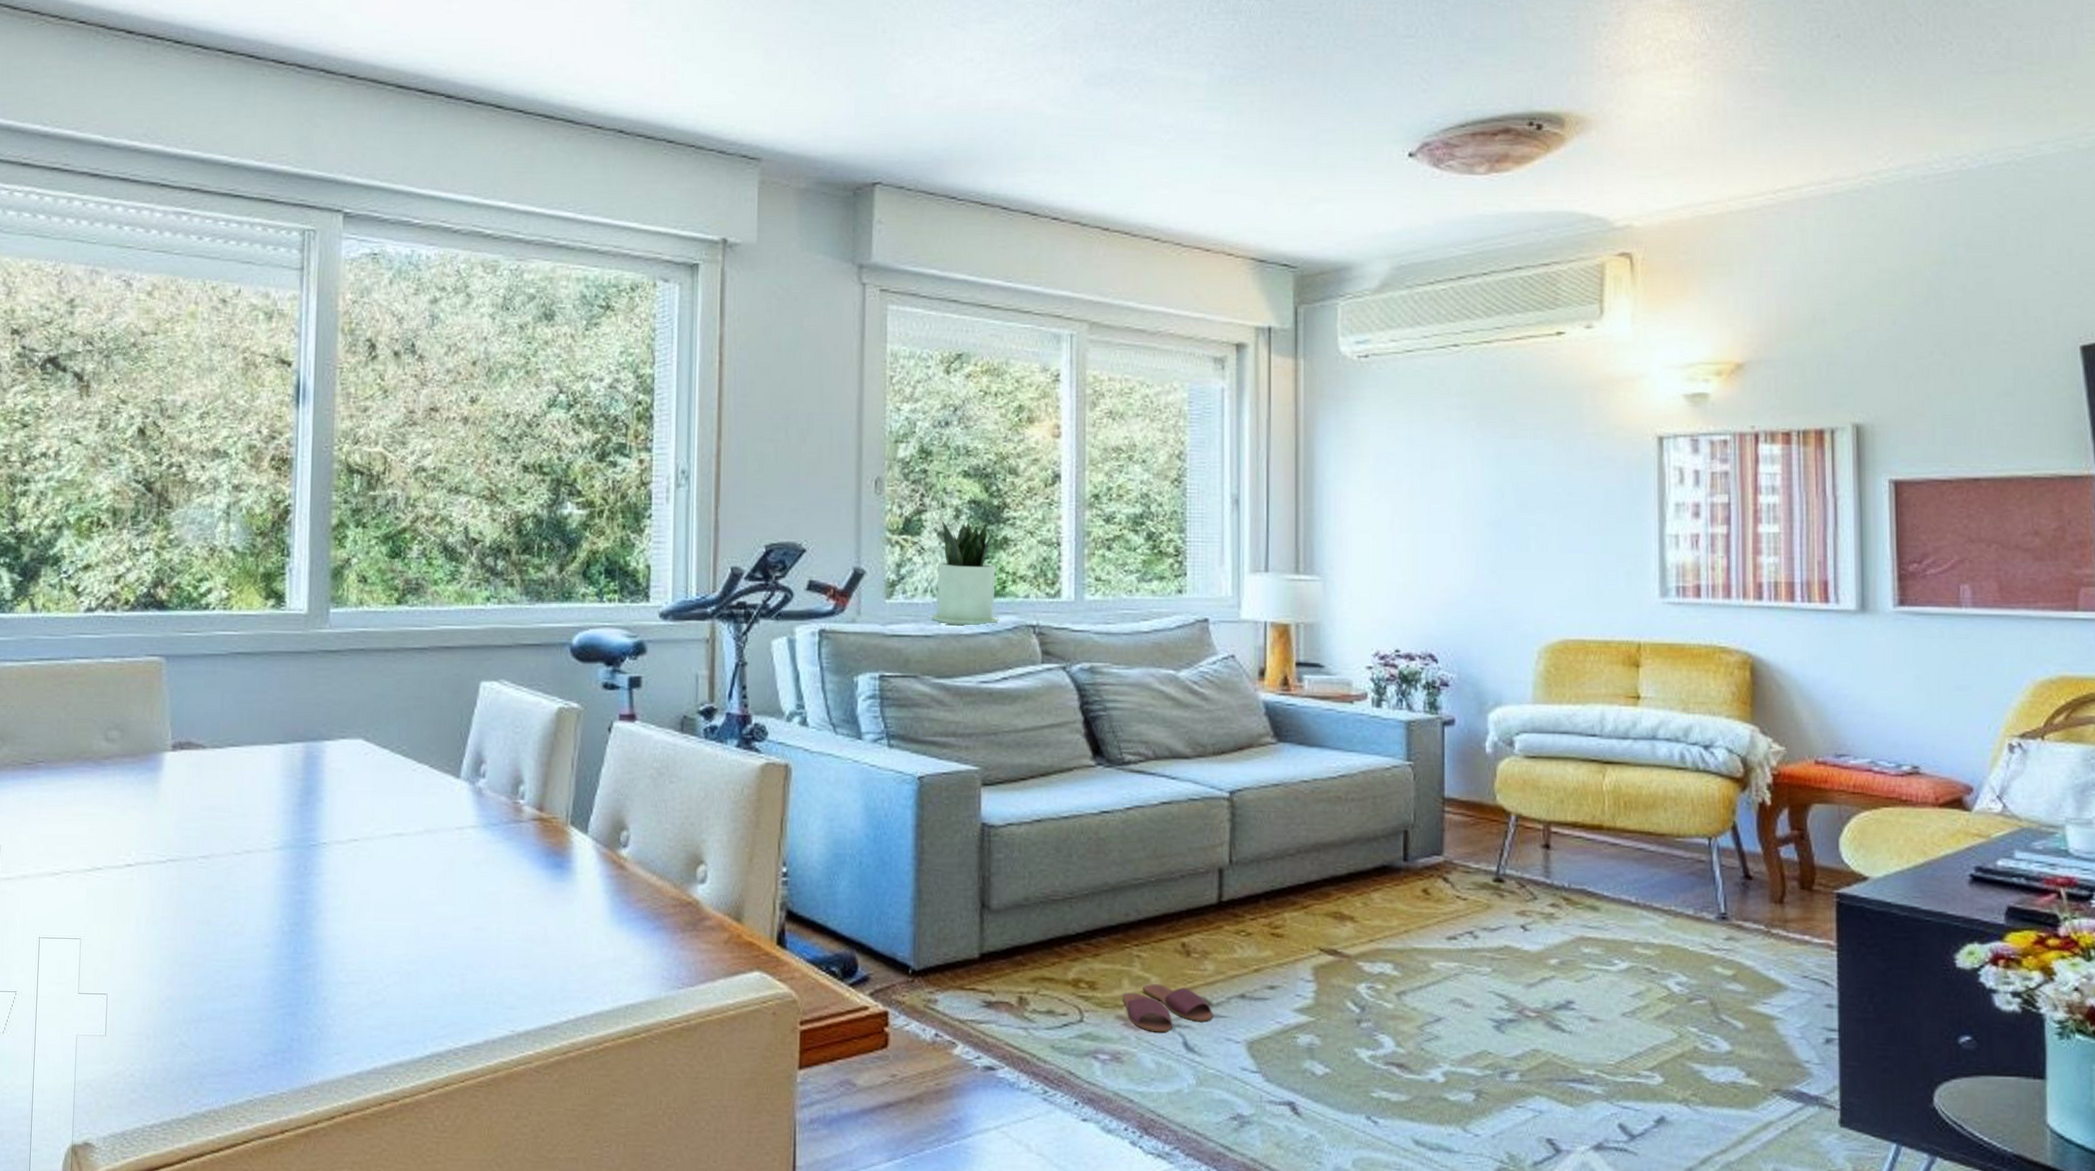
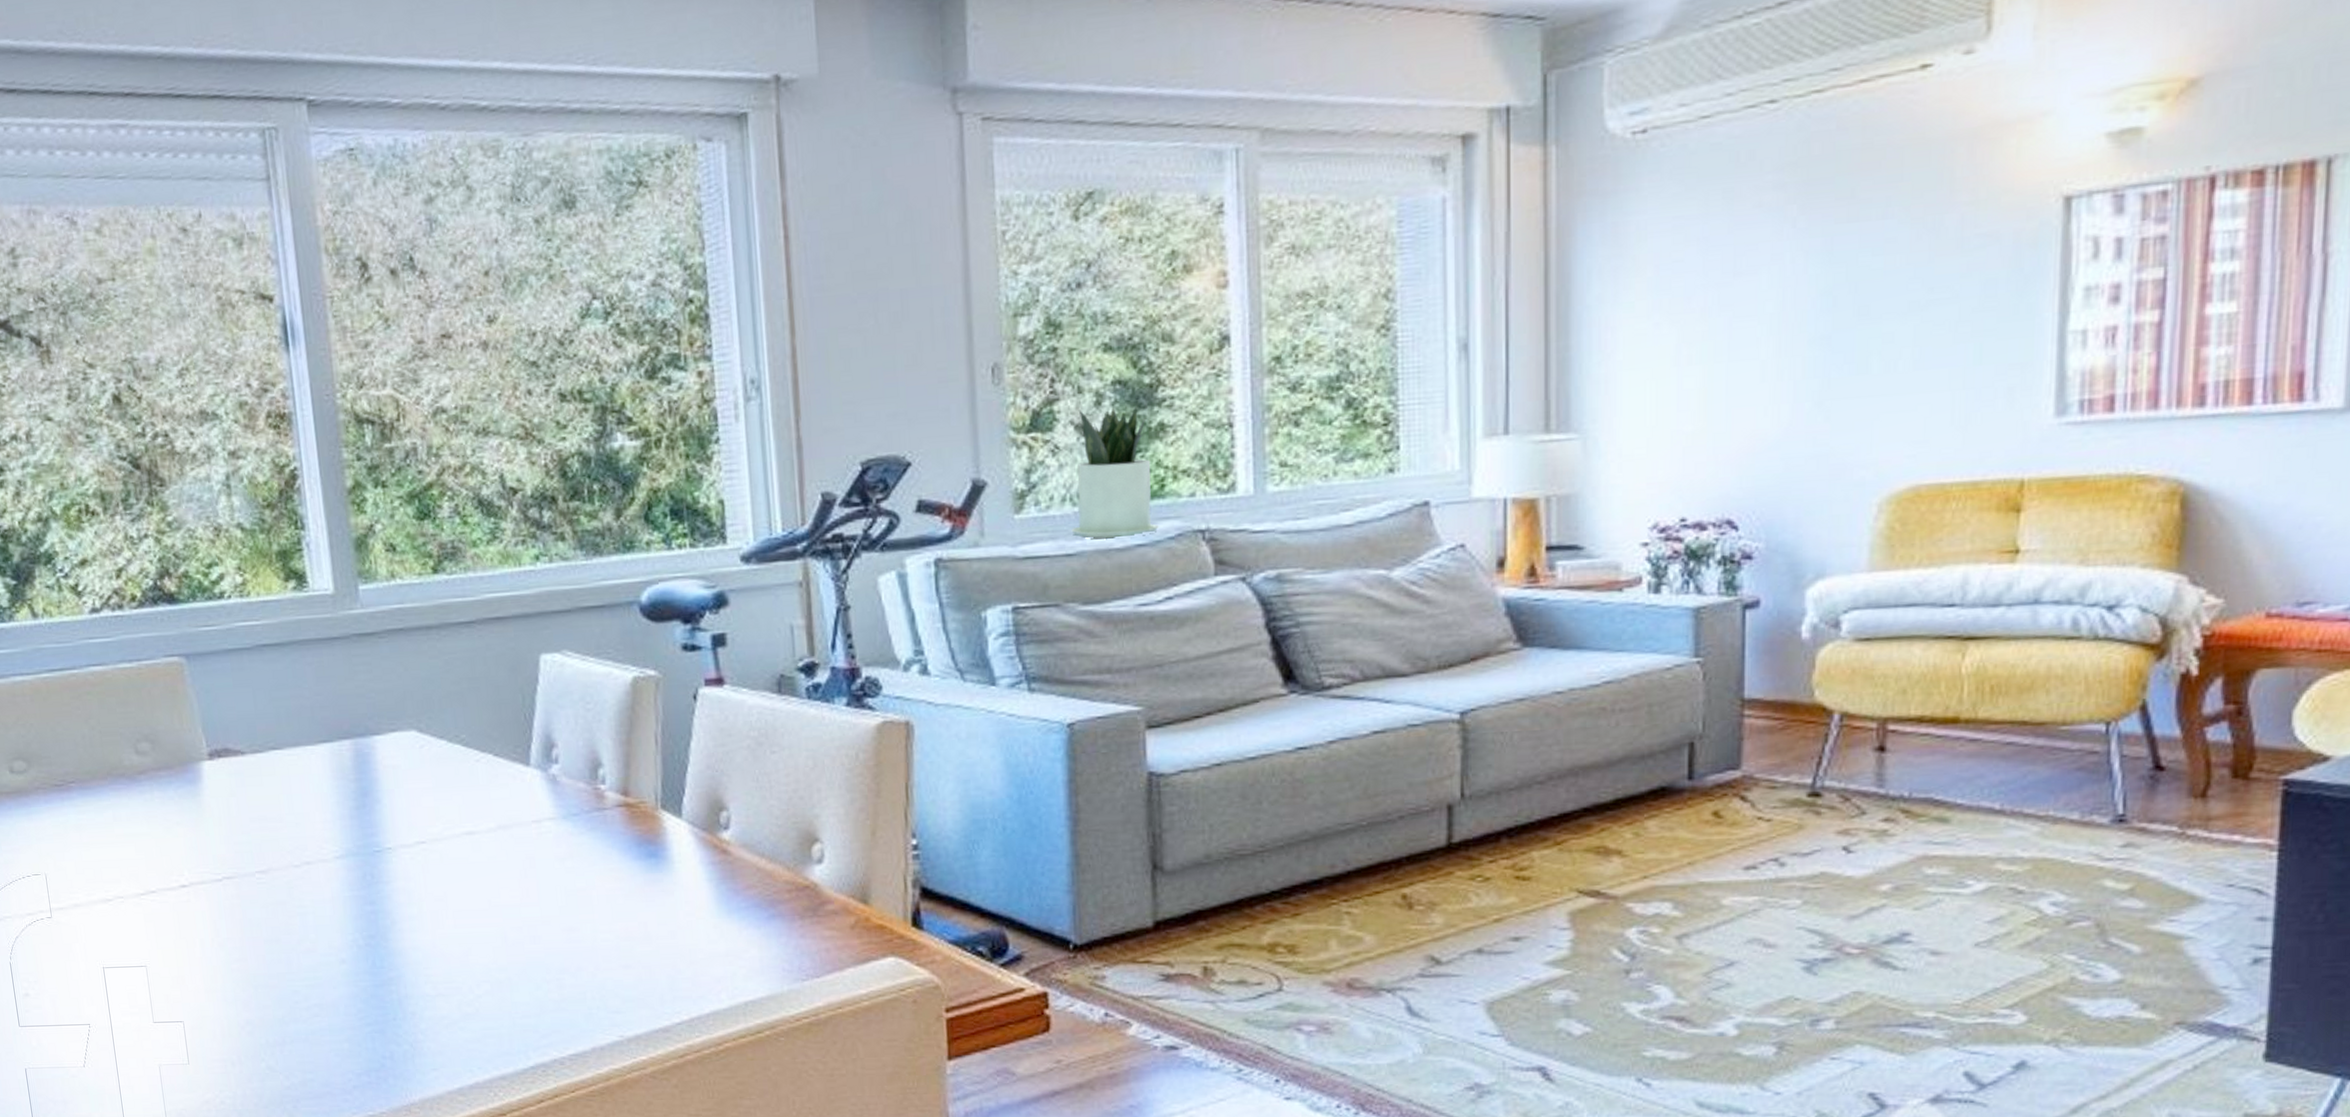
slippers: present [1123,984,1213,1033] -> none [1330,943,1443,998]

